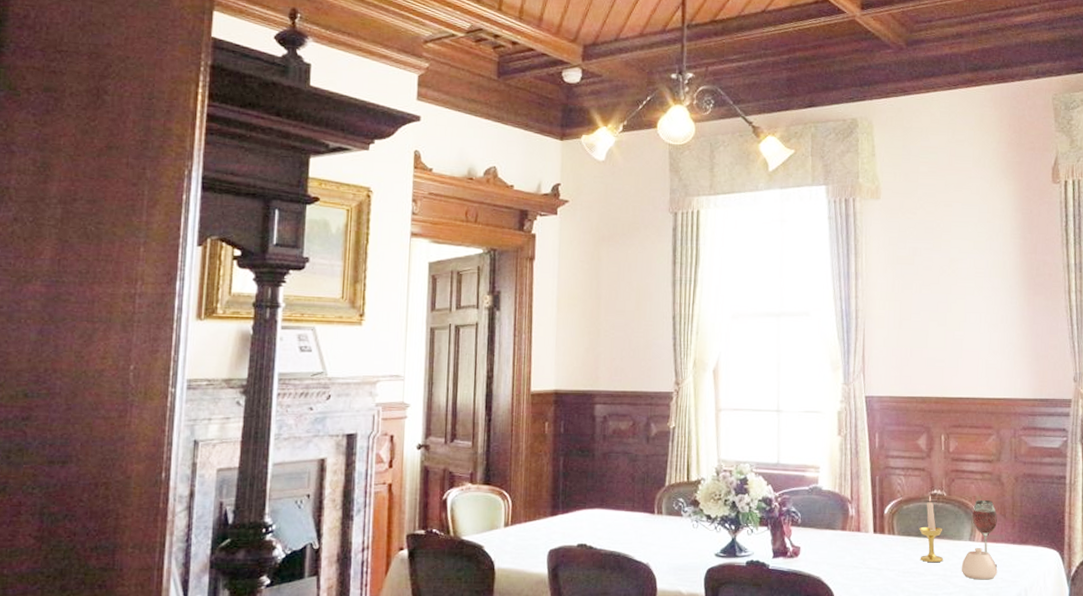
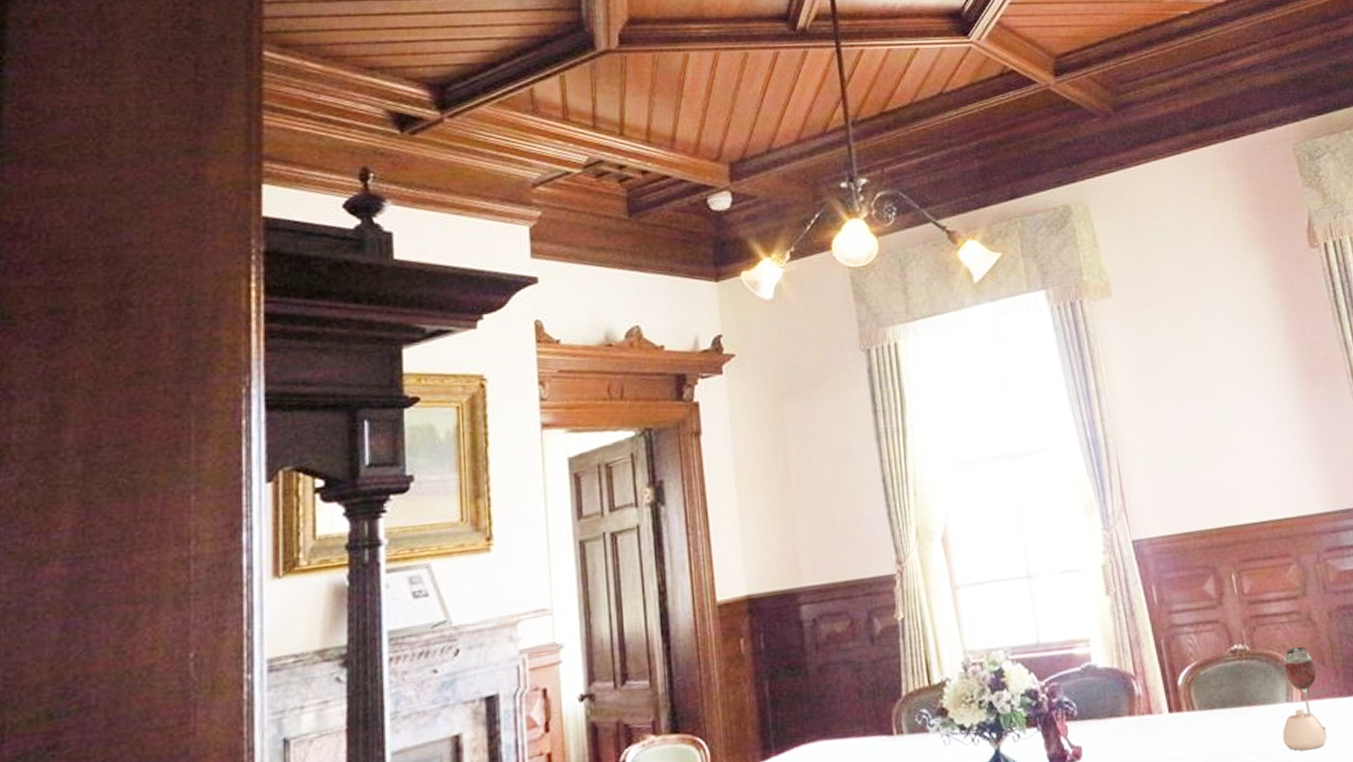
candlestick: present [919,494,944,563] -> none [1223,651,1260,739]

